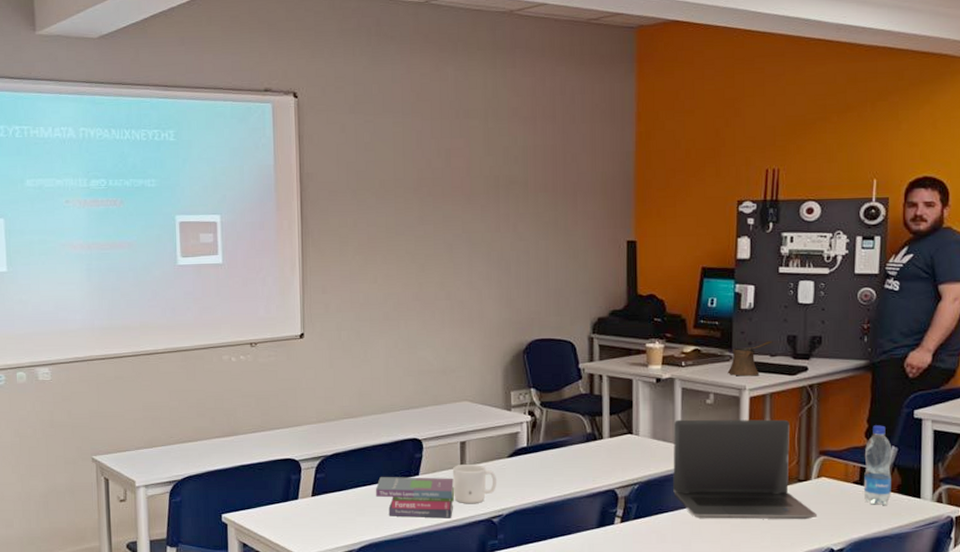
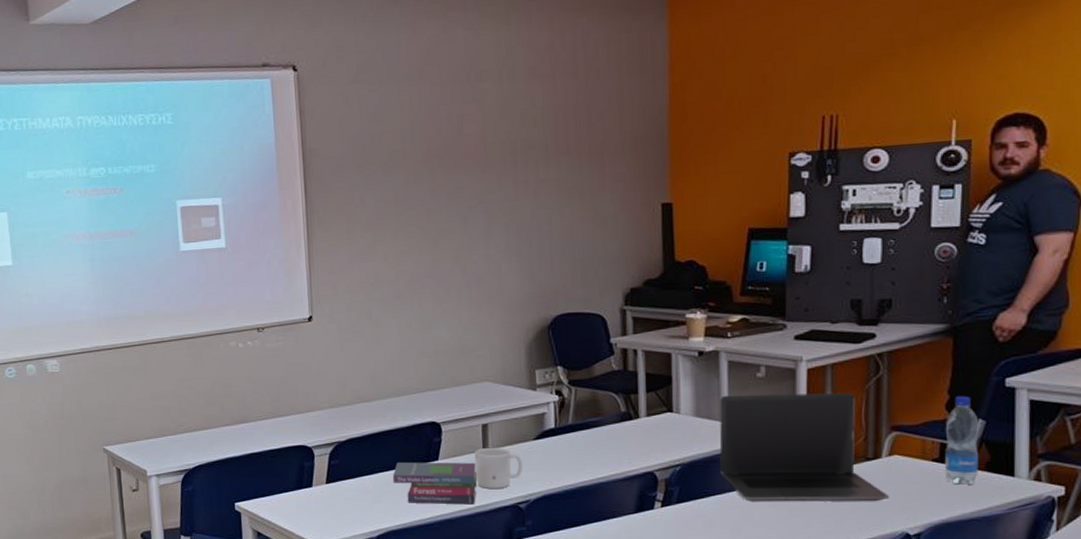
coffee pot: present [727,341,773,376] -> none [780,306,834,346]

